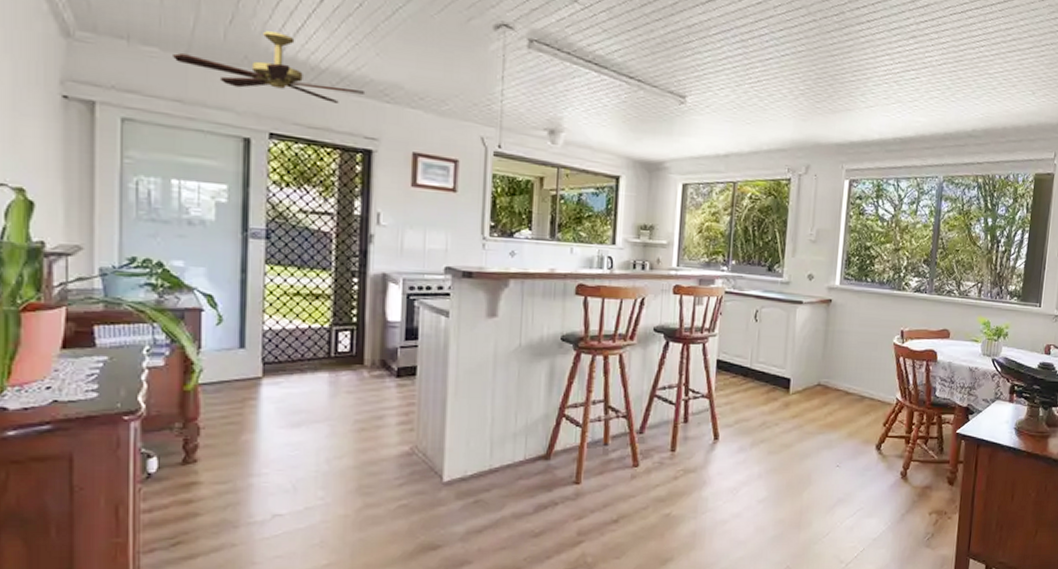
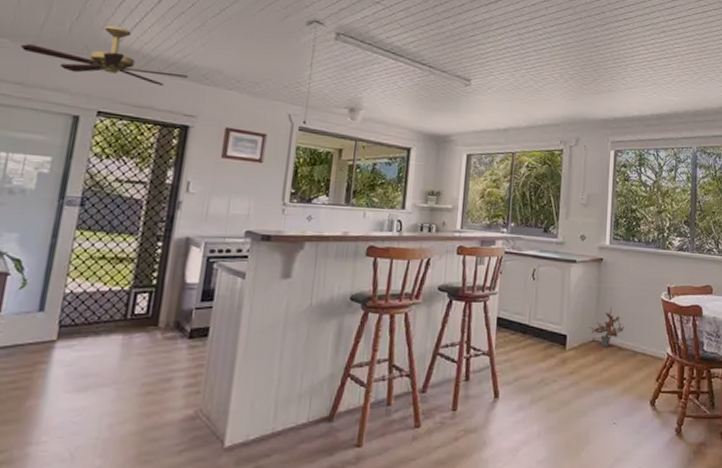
potted plant: none [814,350,852,392] -> present [588,306,624,348]

